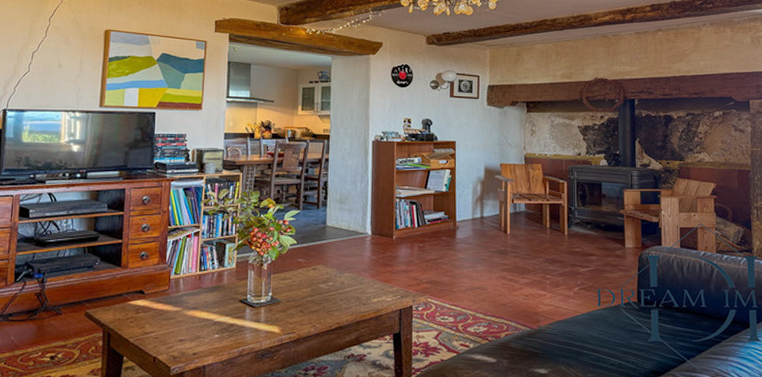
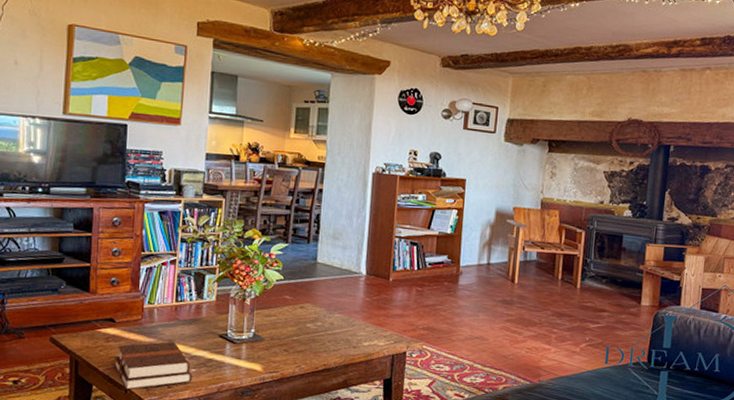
hardback book: none [143,308,216,359] -> present [114,341,193,390]

